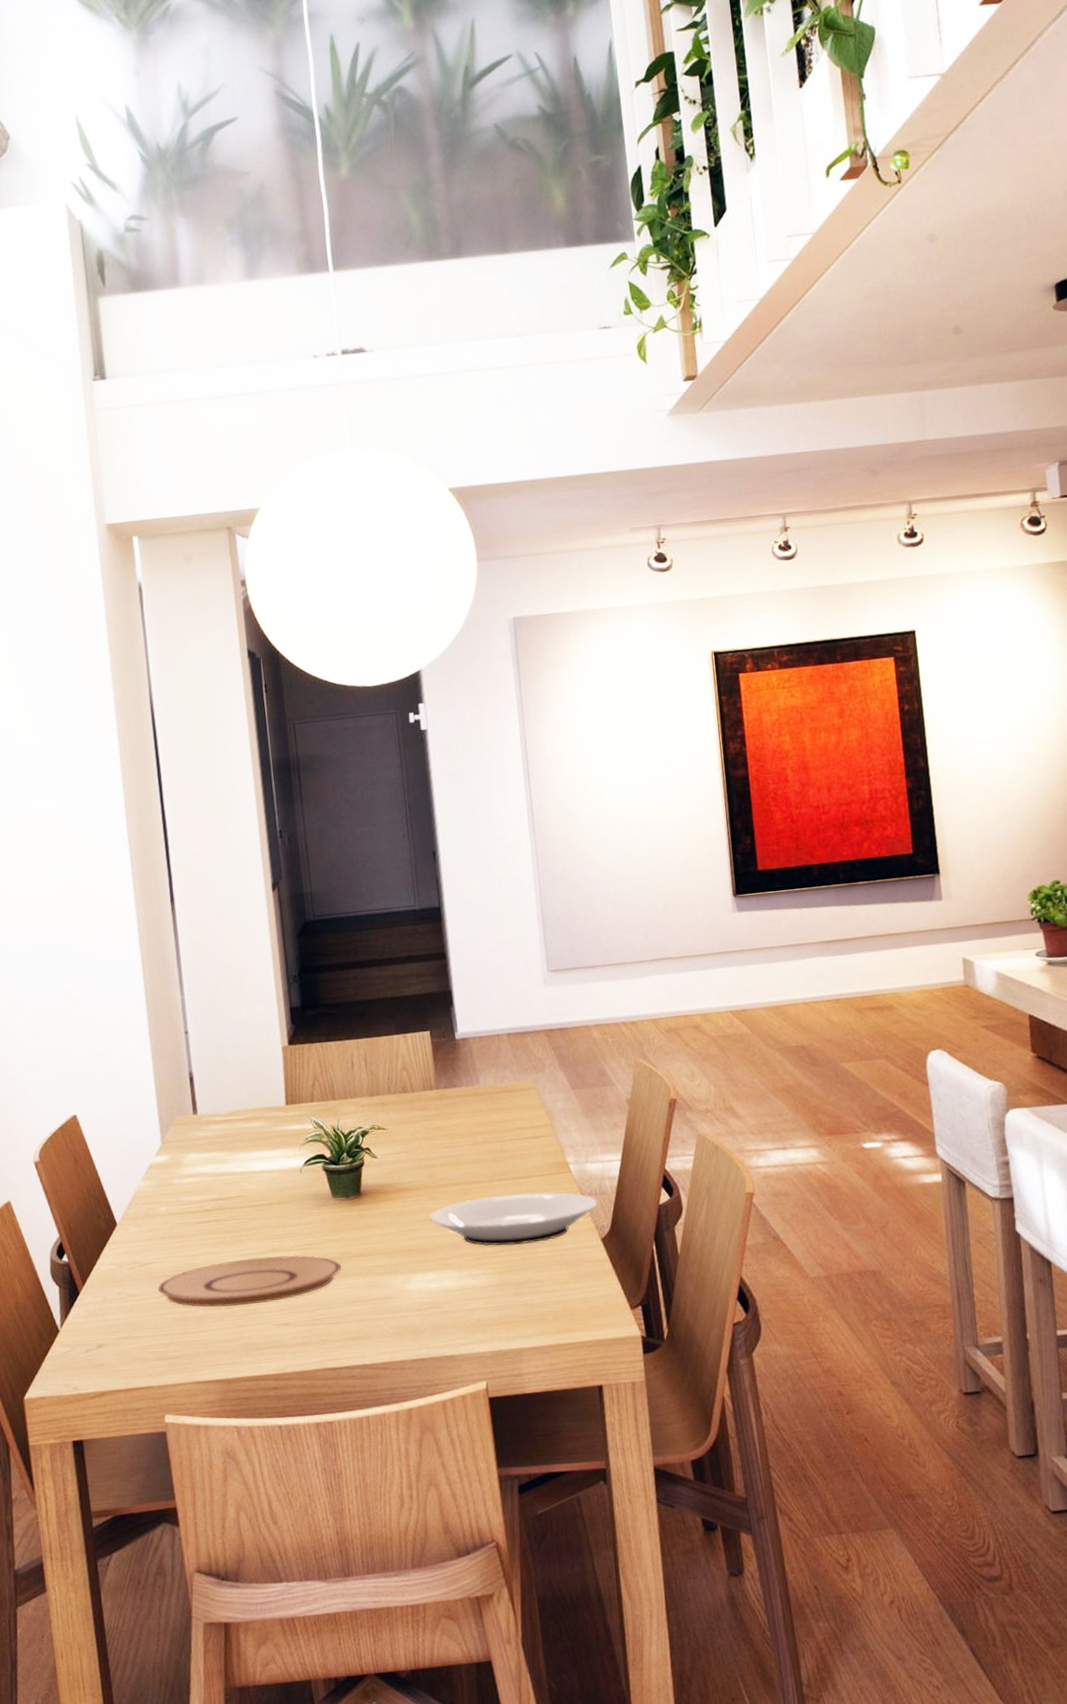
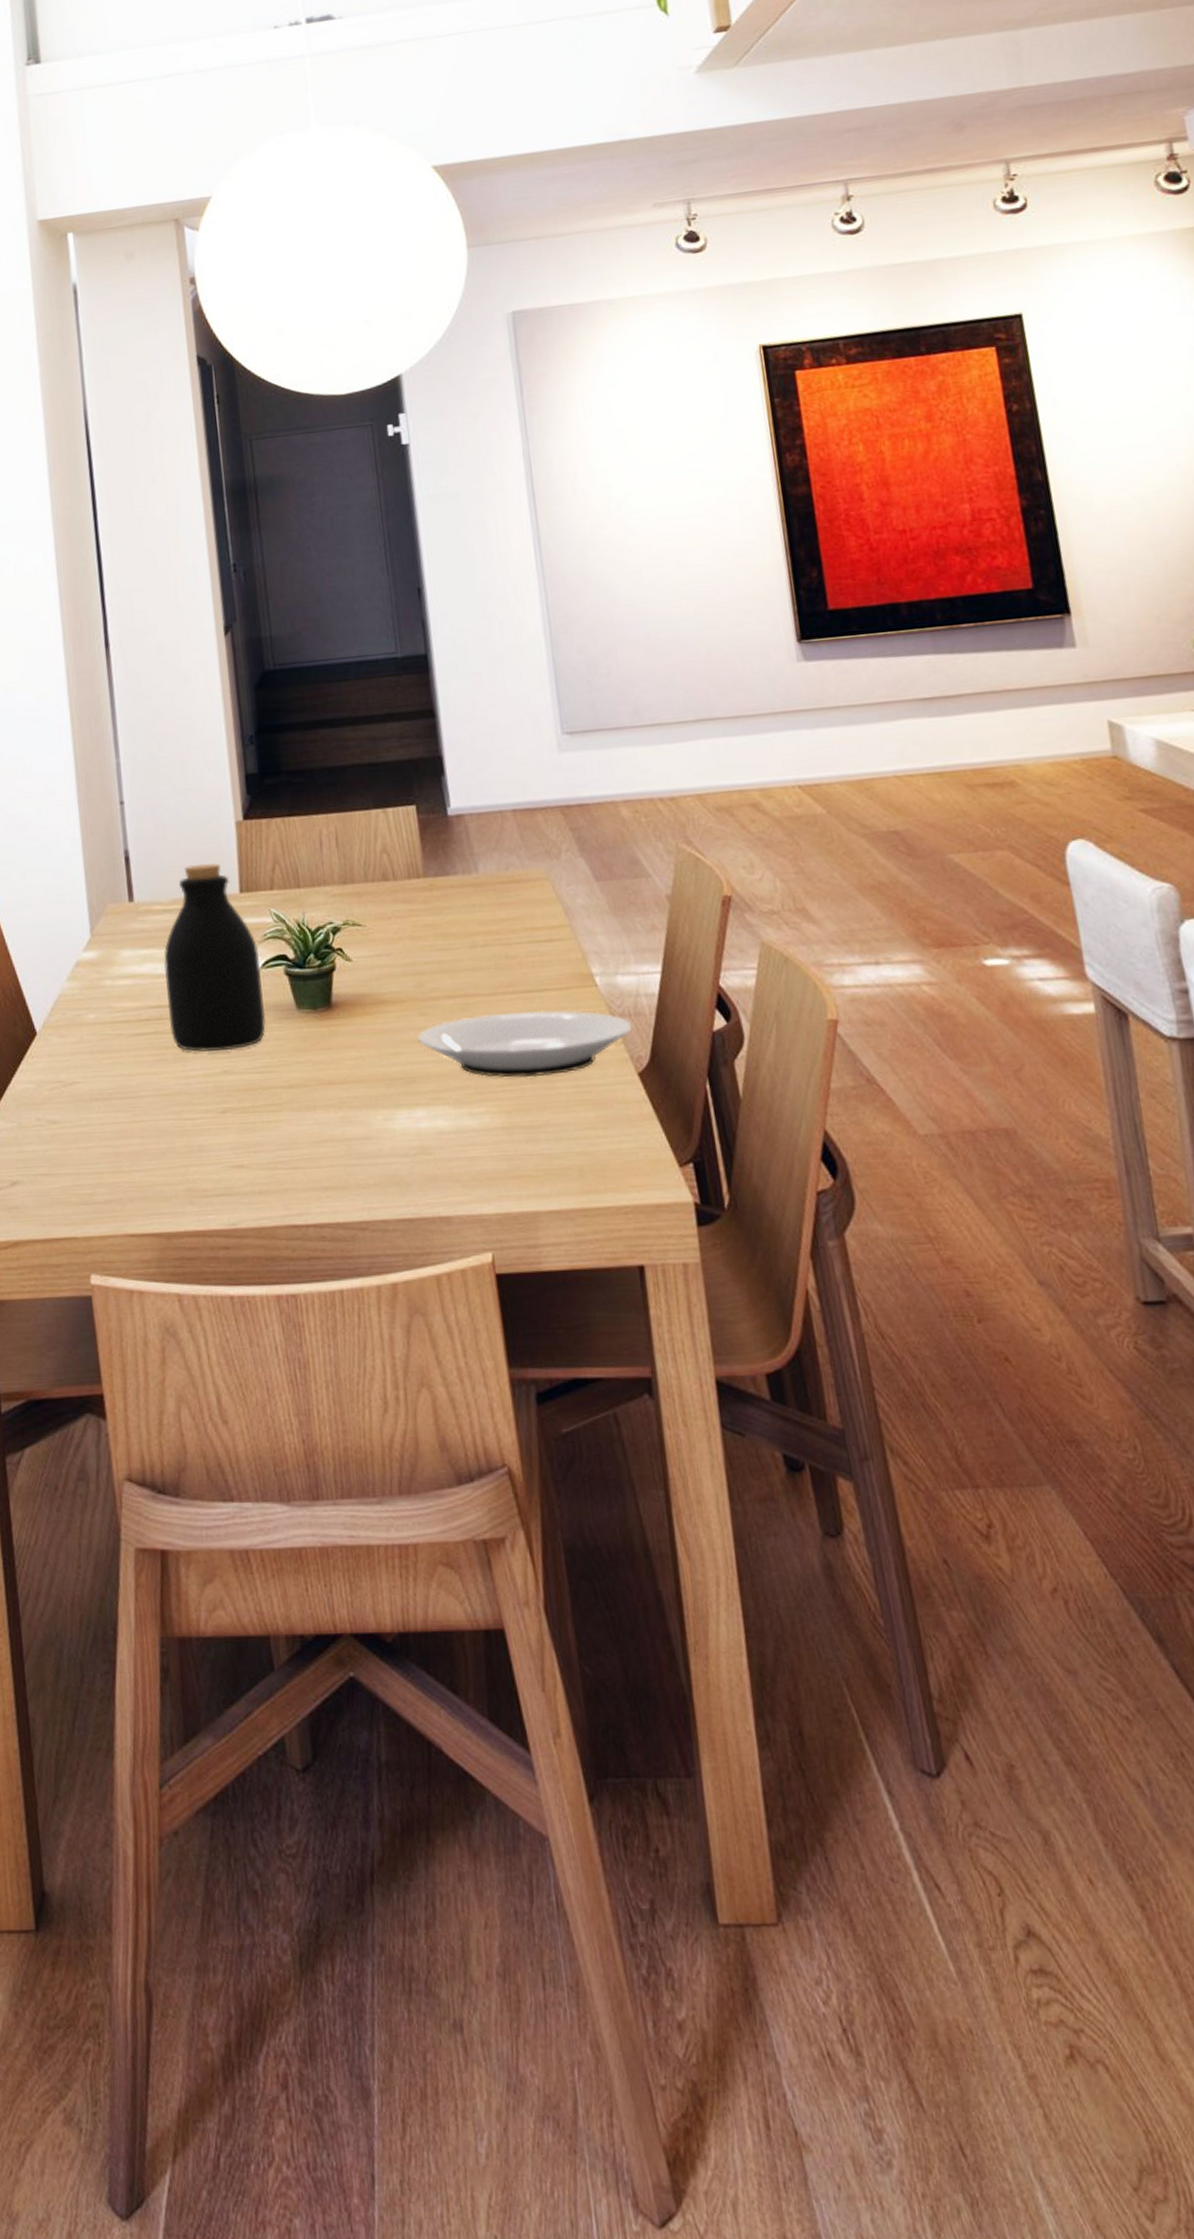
plate: present [158,1255,342,1308] -> none [84,1079,309,1142]
bottle: none [223,1080,307,1235] -> present [163,862,266,1052]

